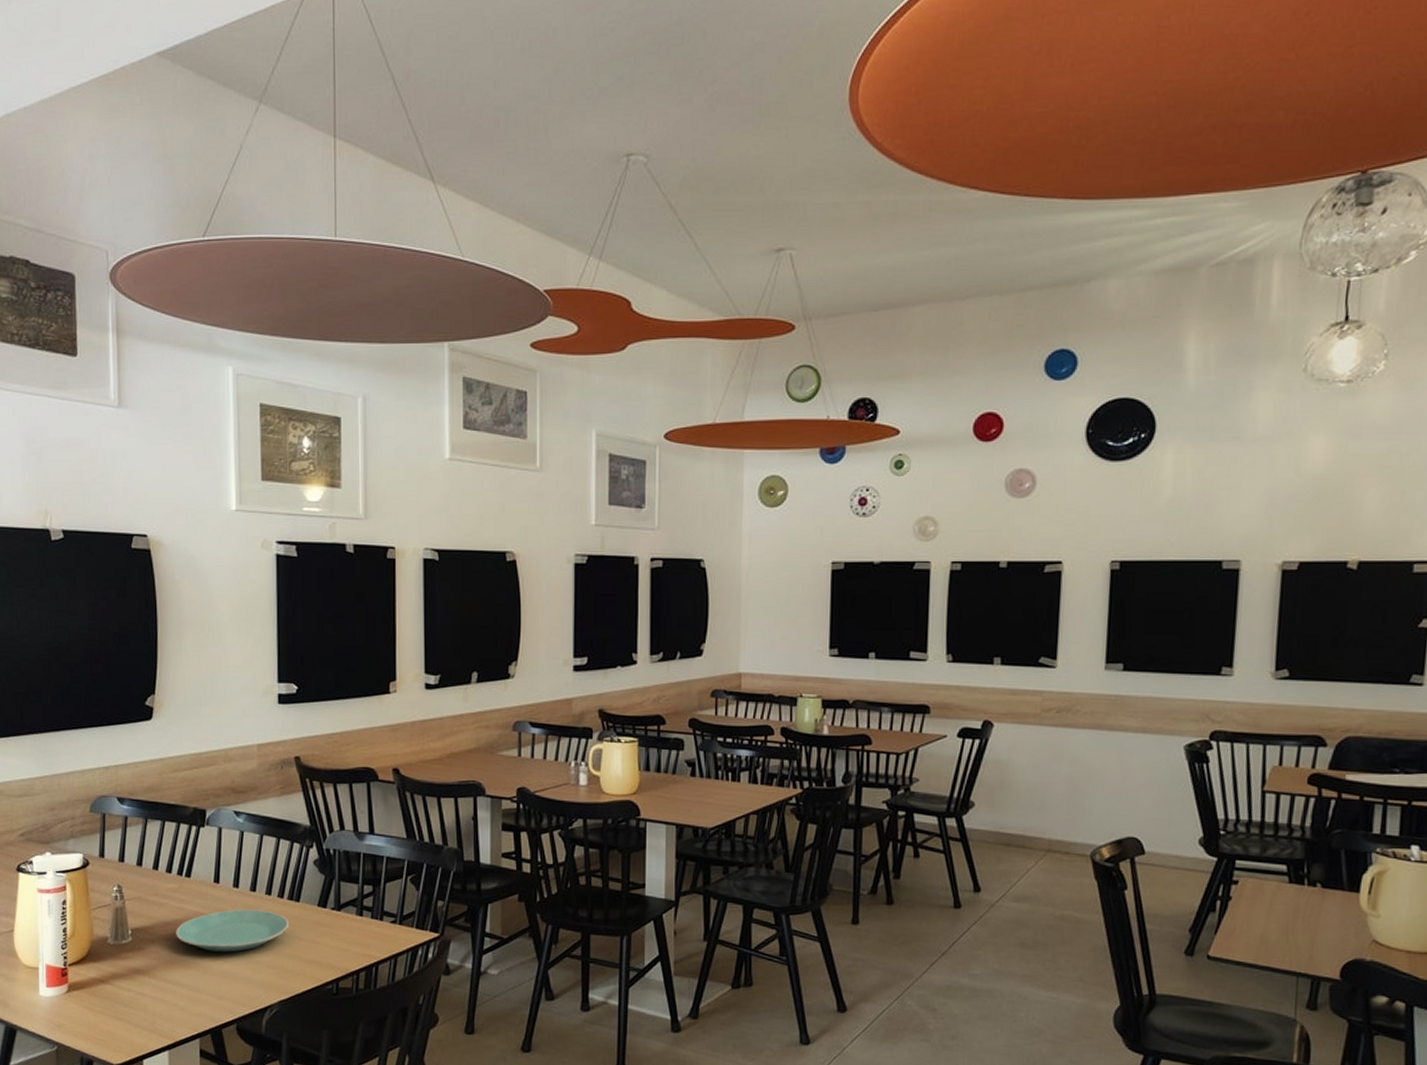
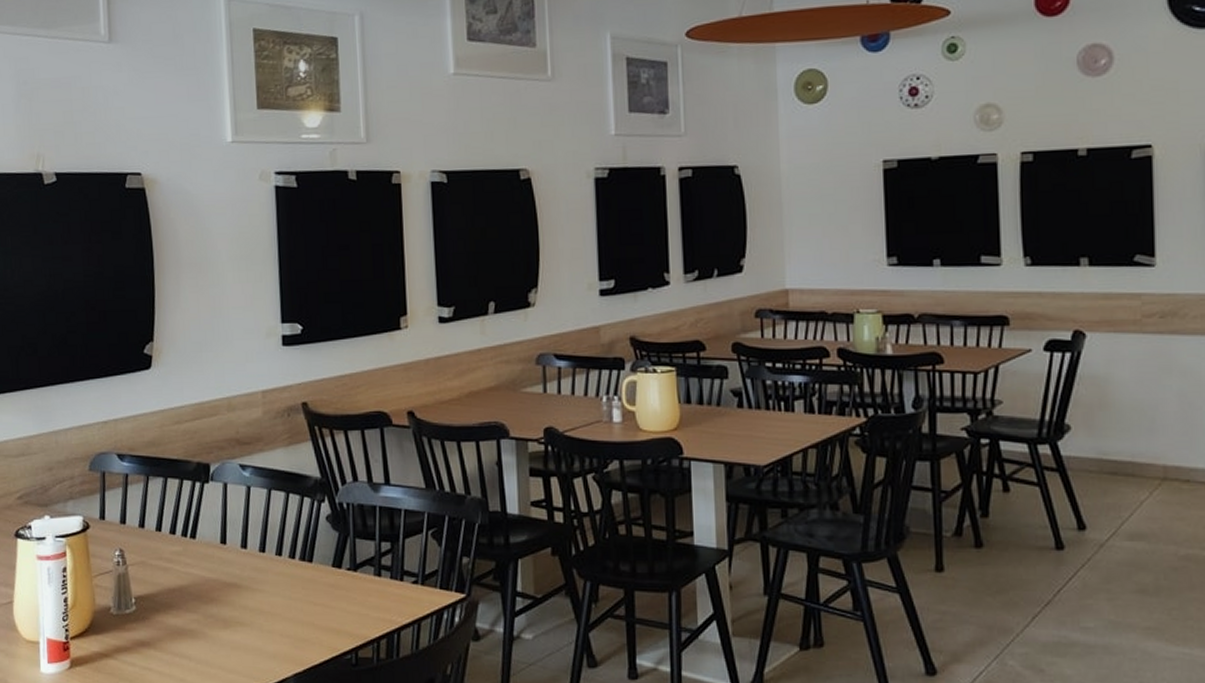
plate: present [176,909,289,952] -> none [181,572,302,620]

